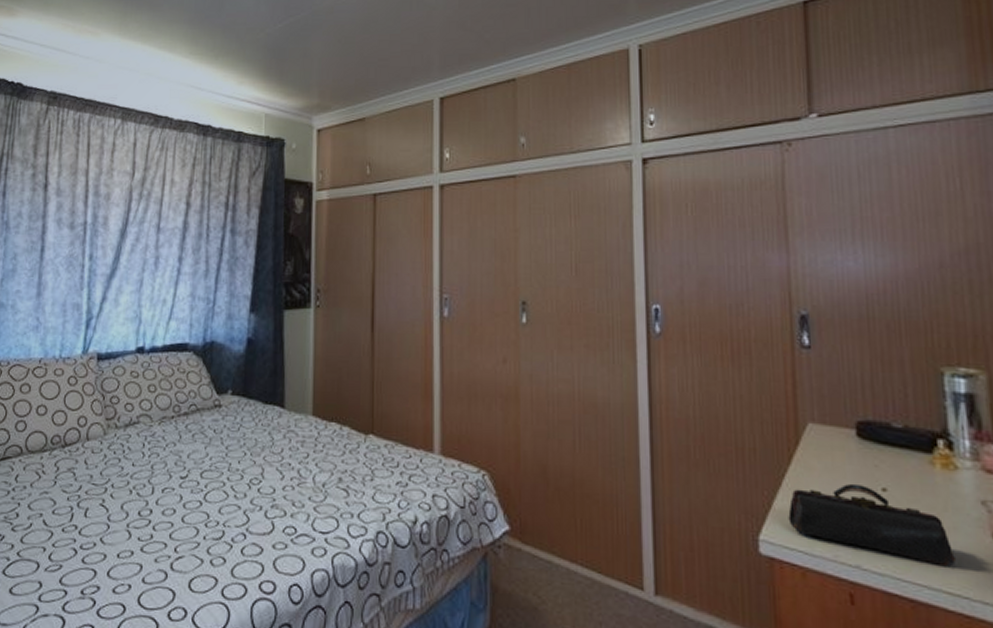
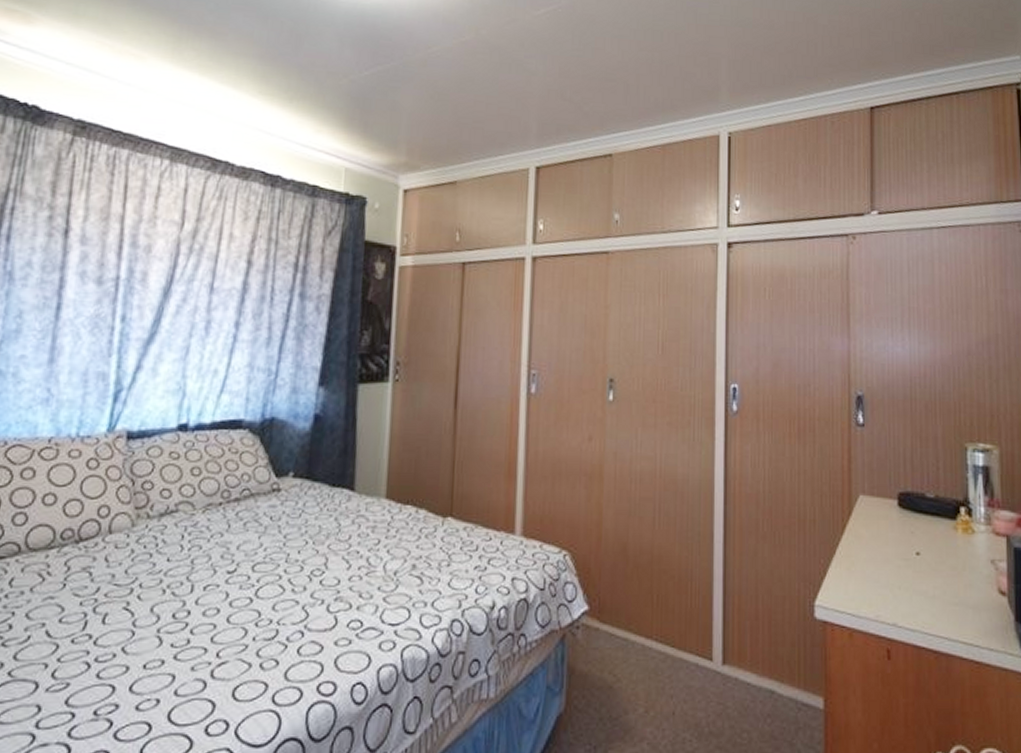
pencil case: present [788,483,957,567] -> none [840,549,971,620]

